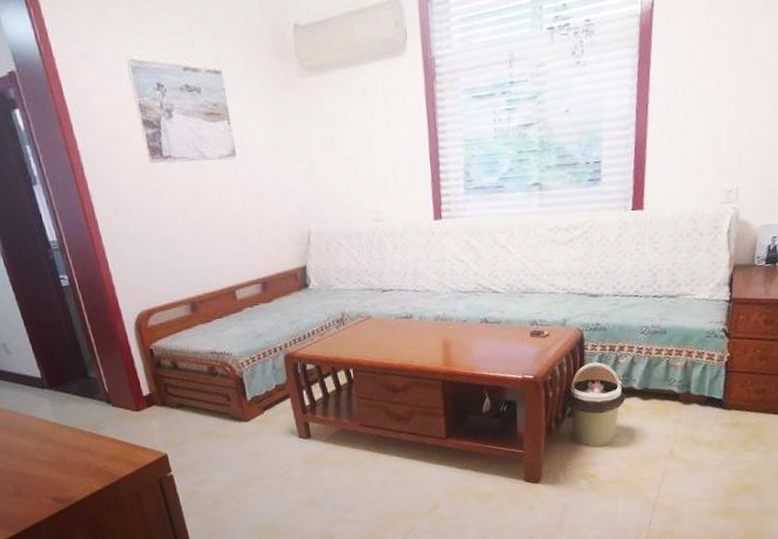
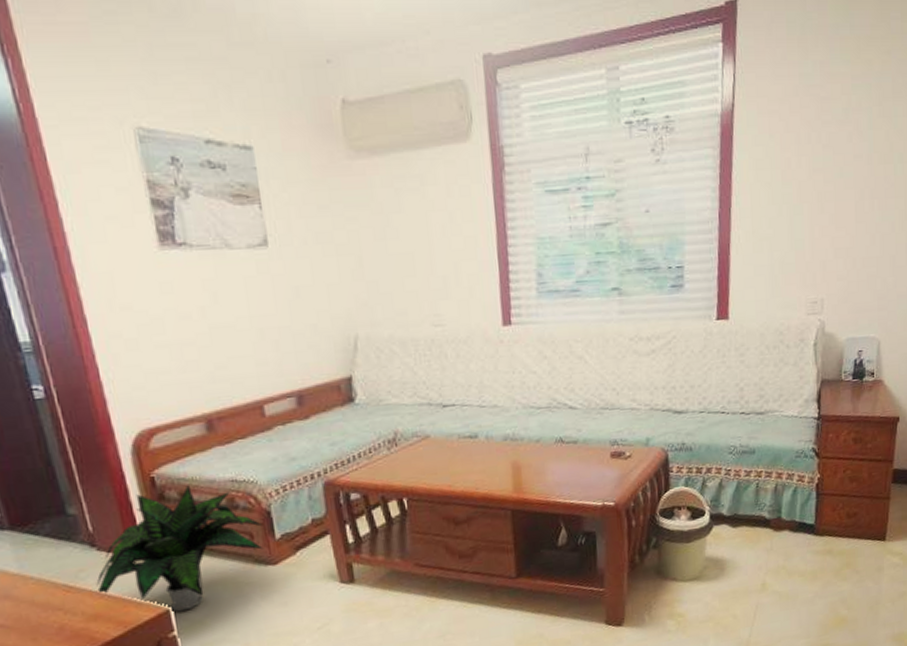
potted plant: none [112,354,238,457] -> present [96,483,264,612]

